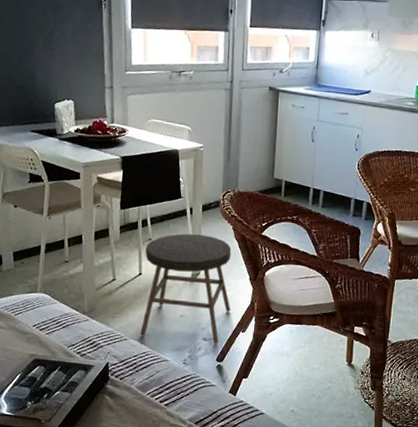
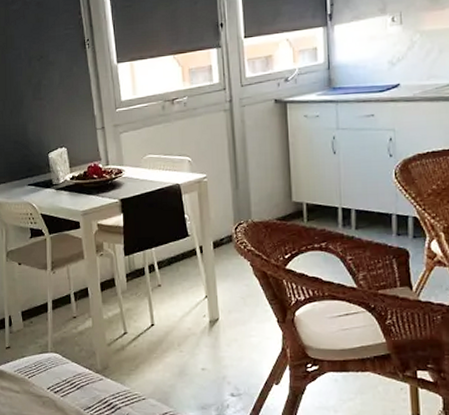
stool: present [140,233,232,345] -> none [155,275,259,401]

